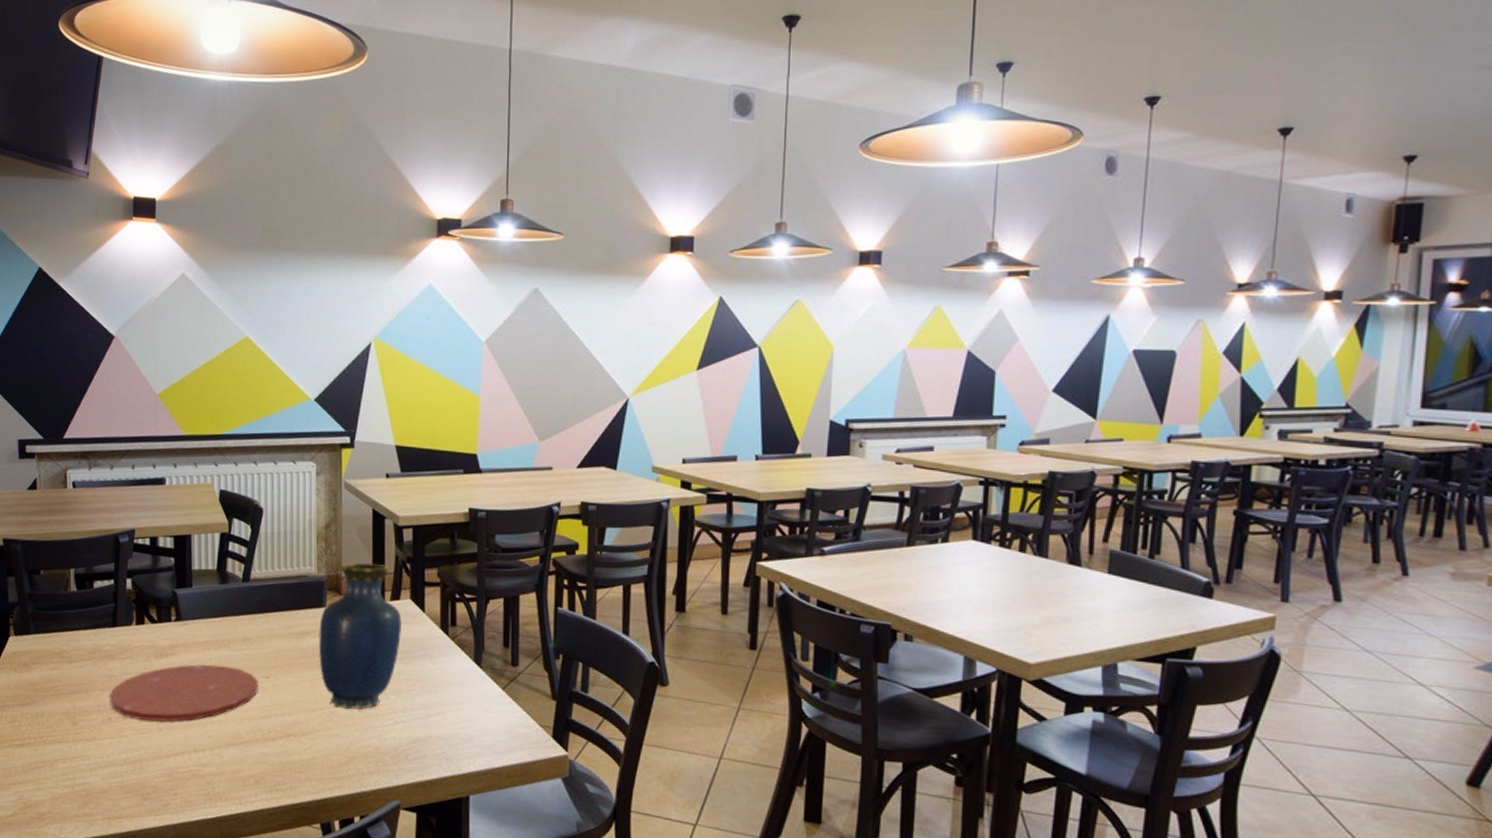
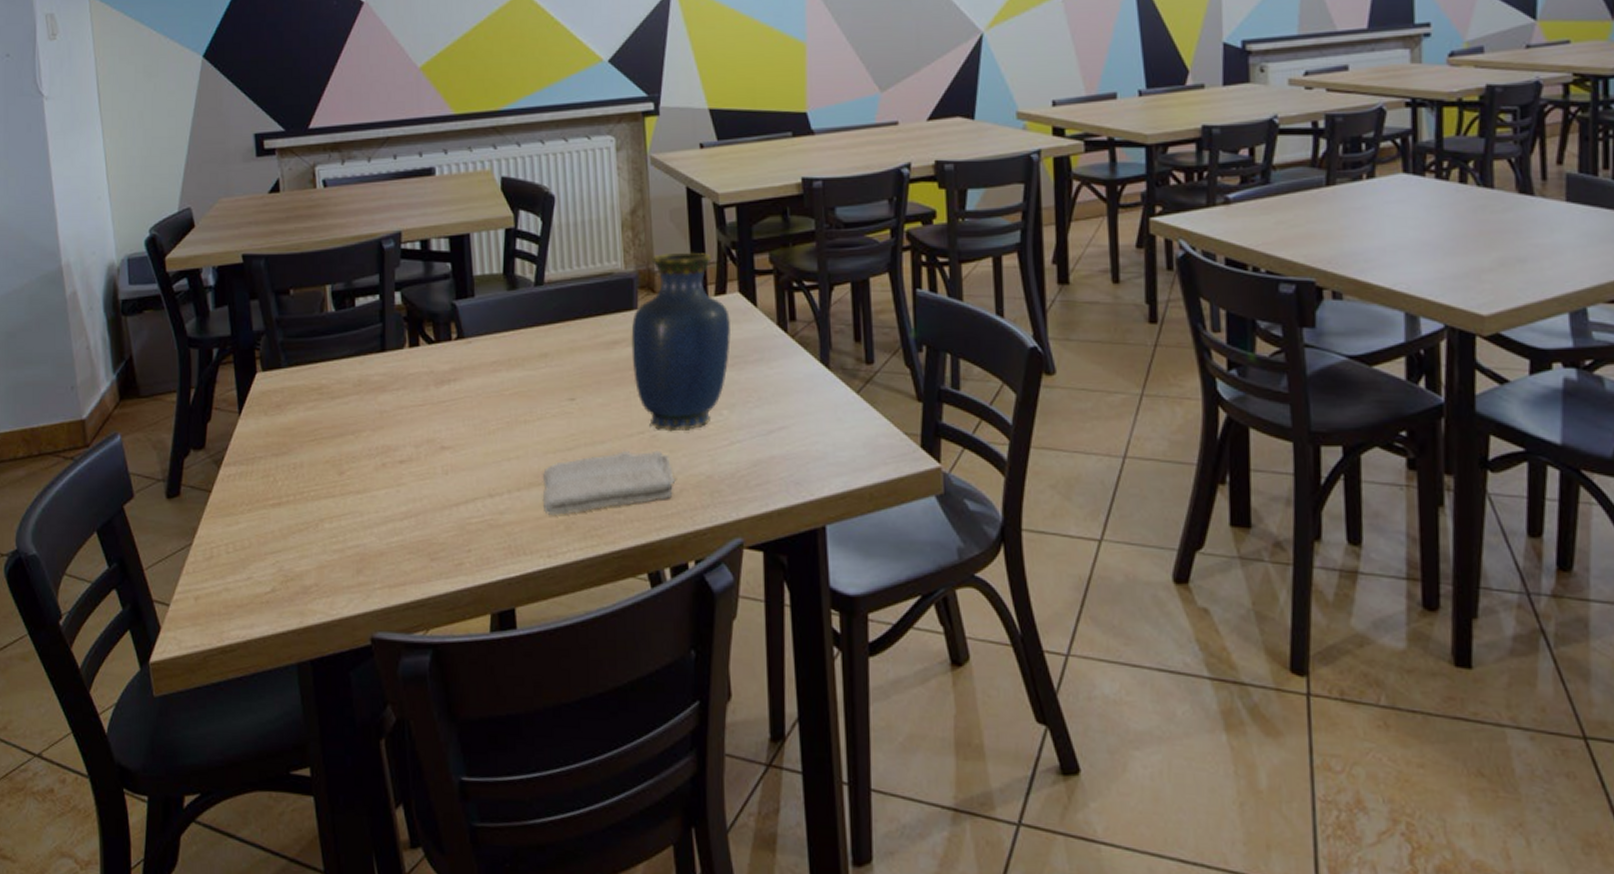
plate: present [109,664,258,722] -> none [382,389,562,463]
washcloth: none [238,723,348,772] -> present [542,450,676,516]

